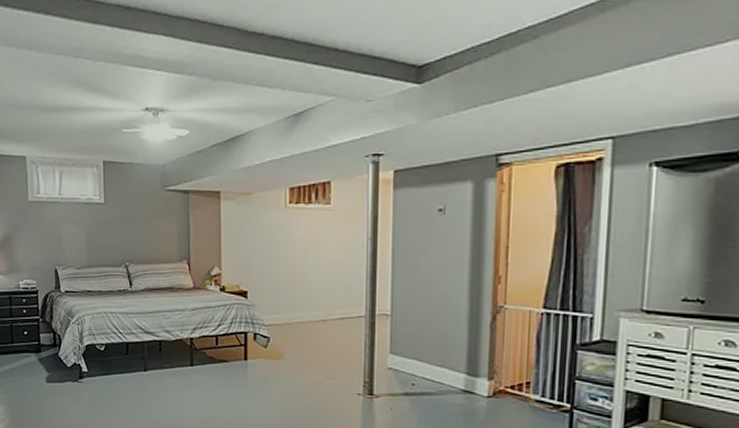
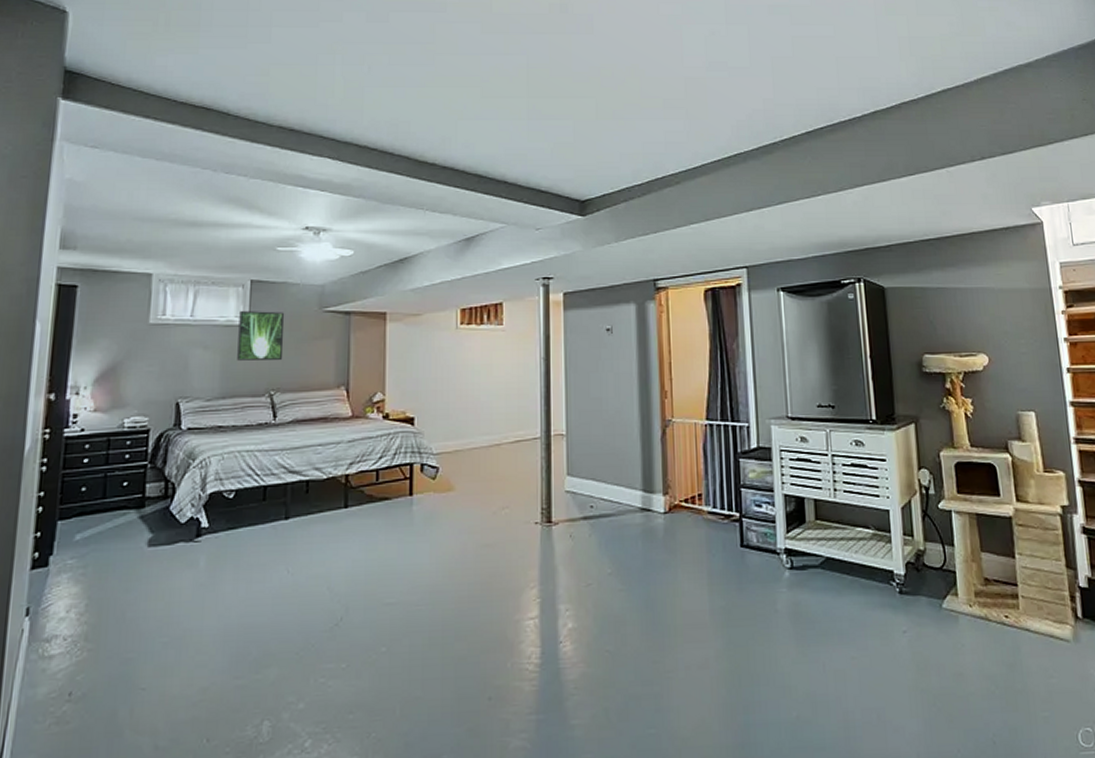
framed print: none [96,190,134,235] -> present [237,311,285,361]

